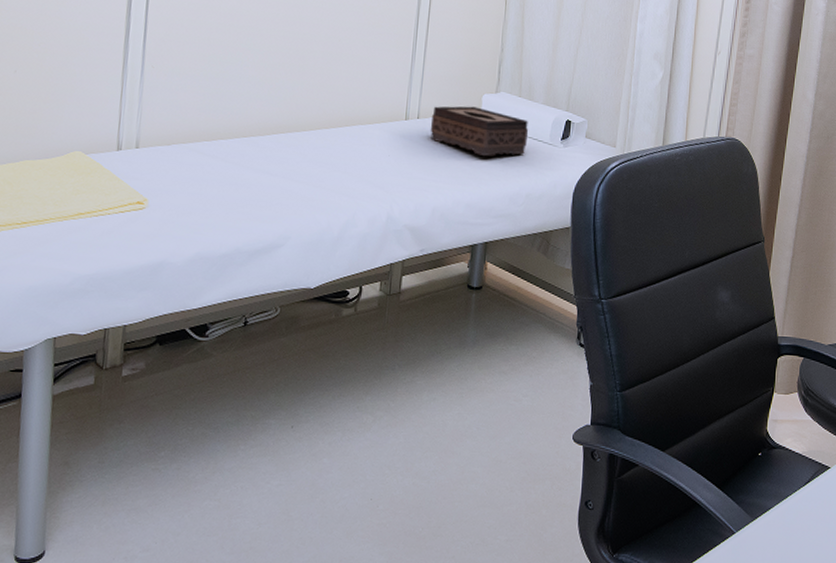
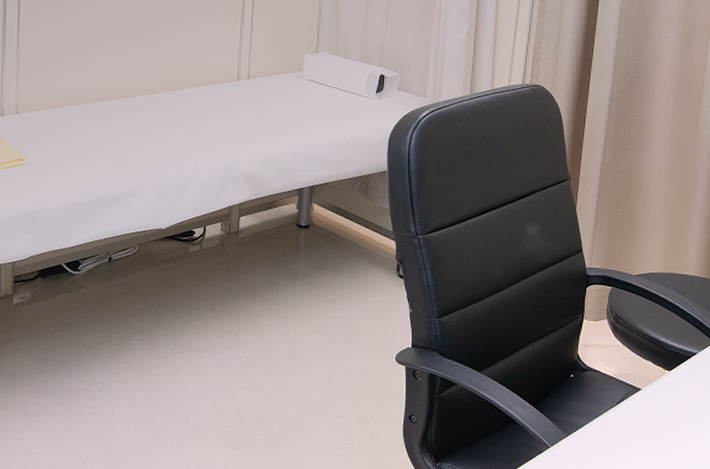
tissue box: present [430,106,529,157] -> none [259,66,347,111]

